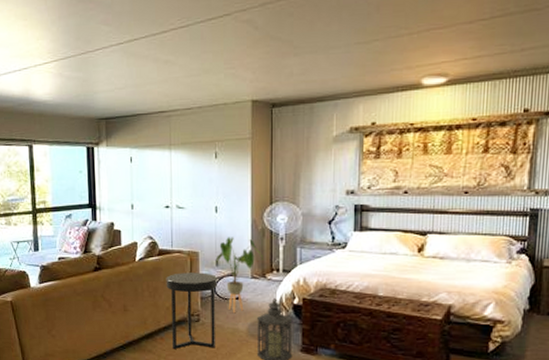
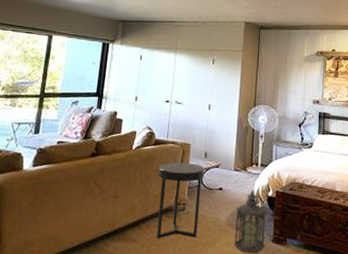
house plant: present [215,237,263,314] -> none [204,132,245,204]

